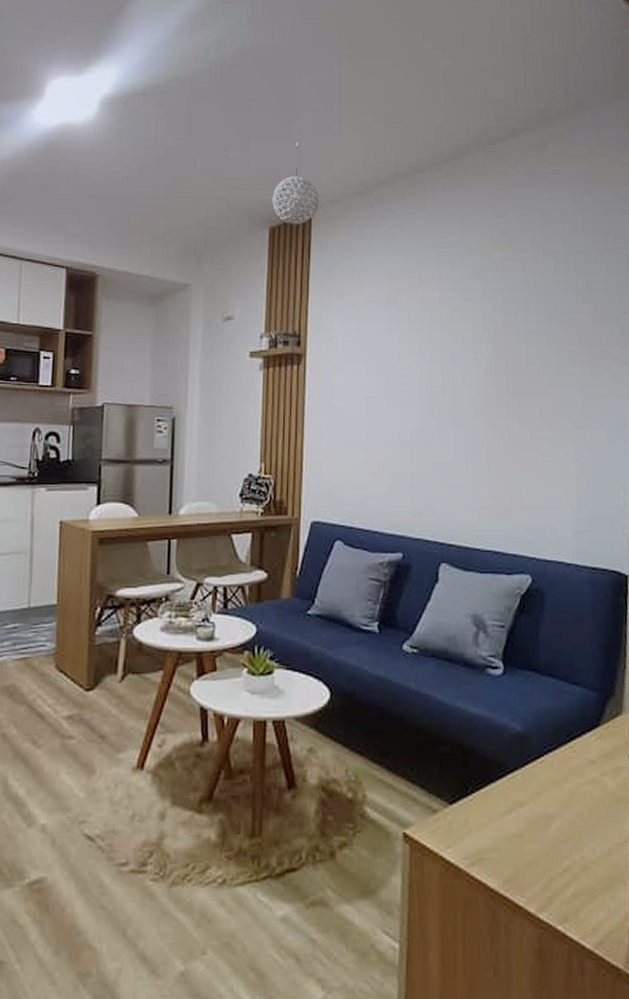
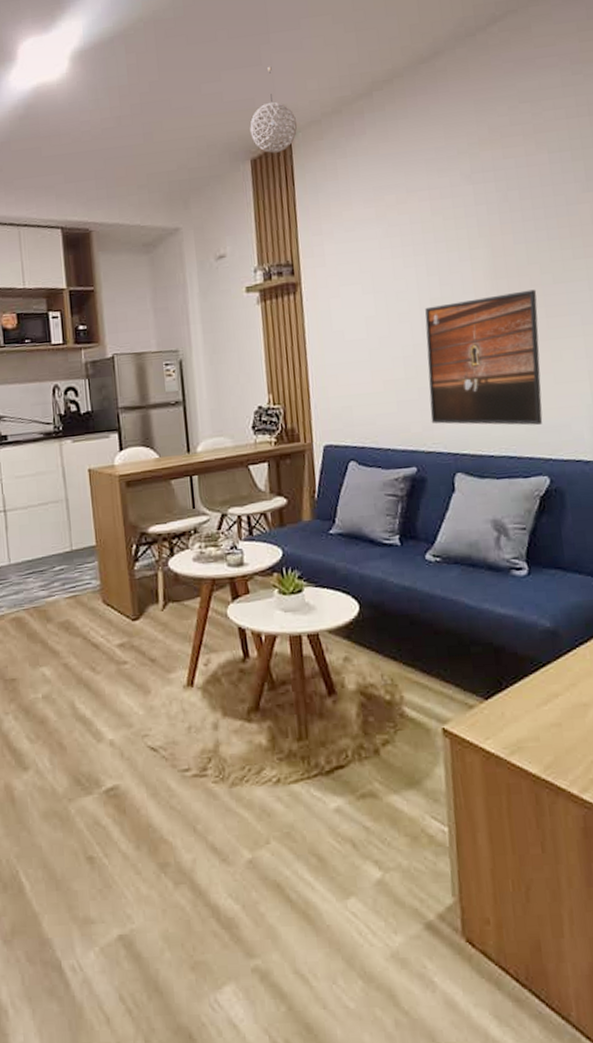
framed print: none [421,389,533,522] -> present [425,289,543,426]

